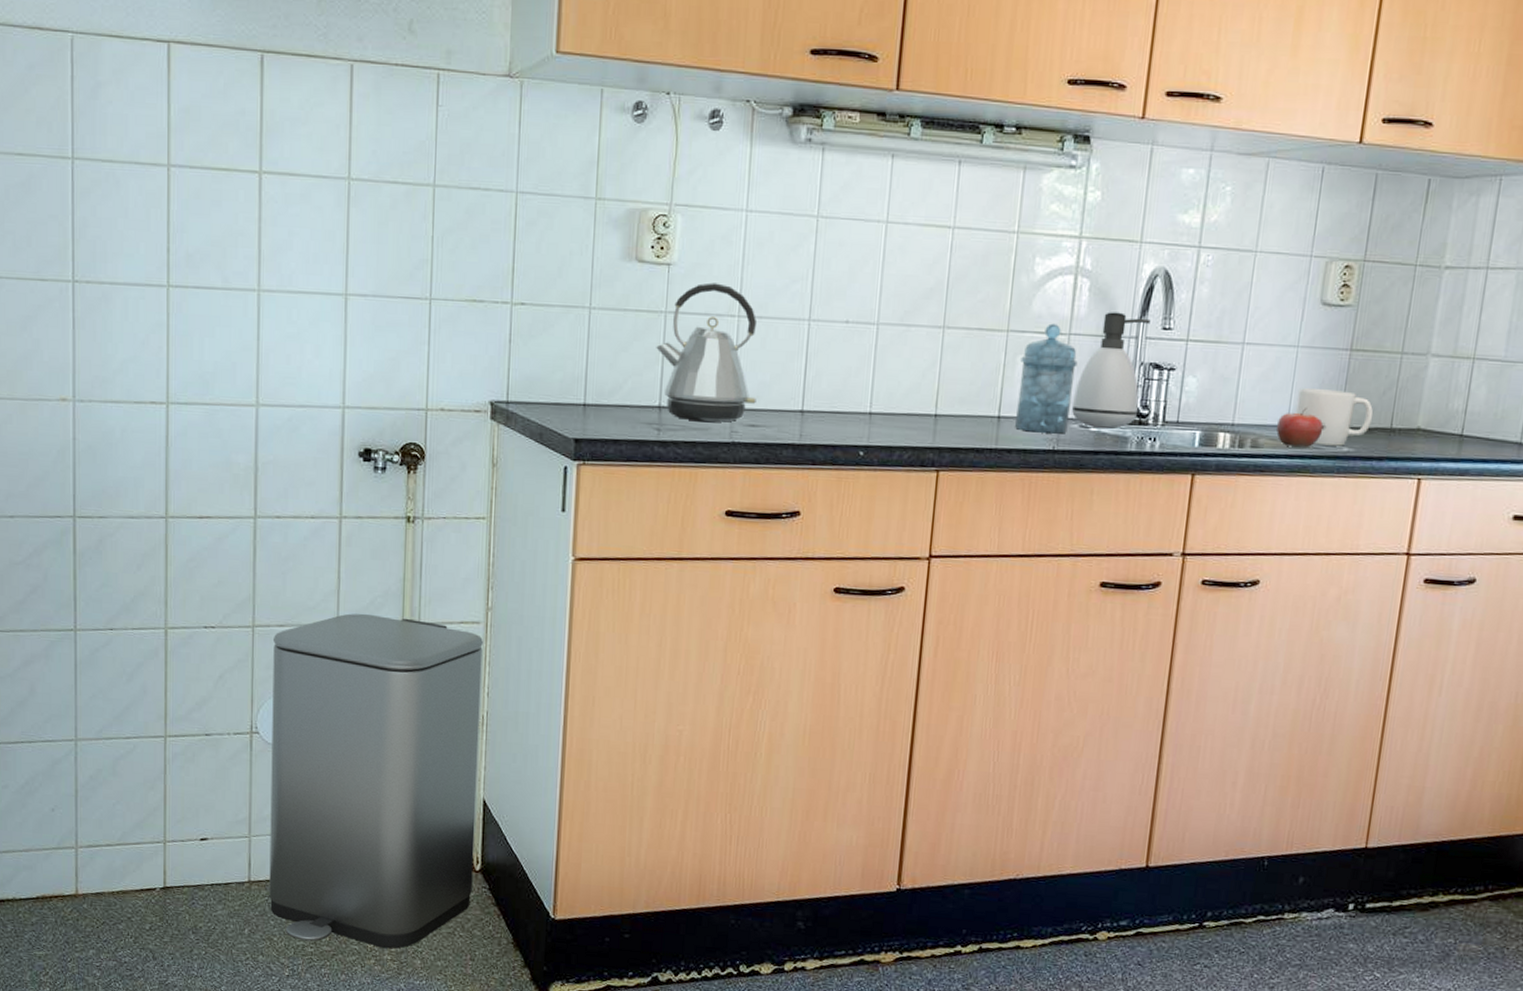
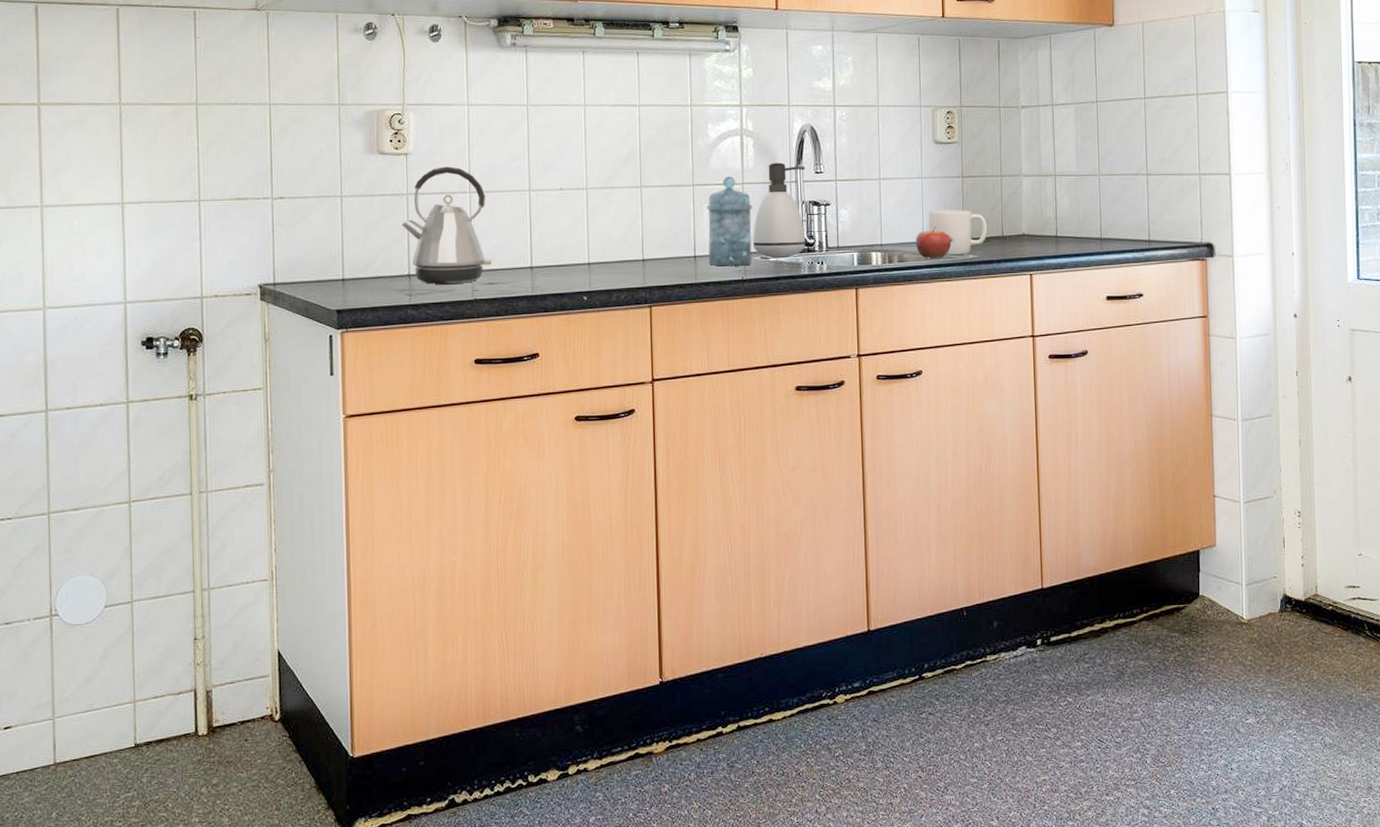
pedal bin: present [269,613,483,948] -> none [68,488,273,816]

